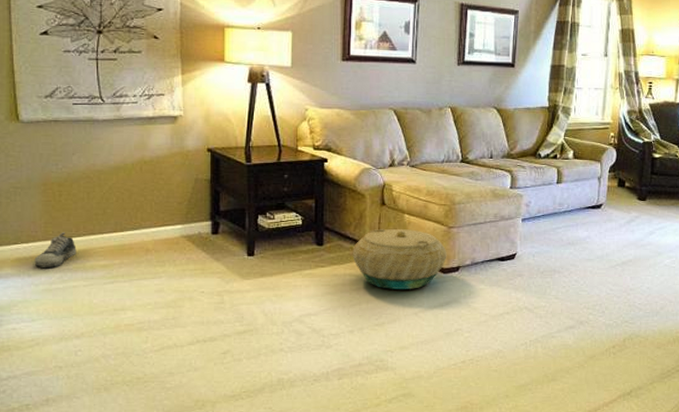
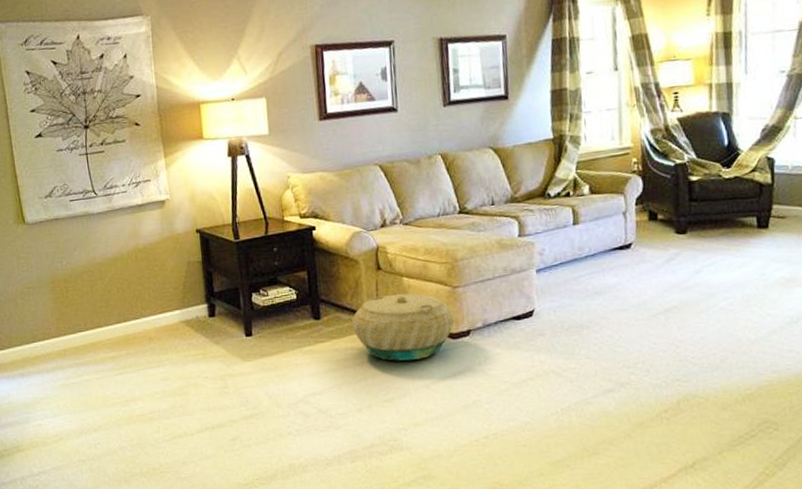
shoe: present [34,232,77,269] -> none [50,327,87,365]

